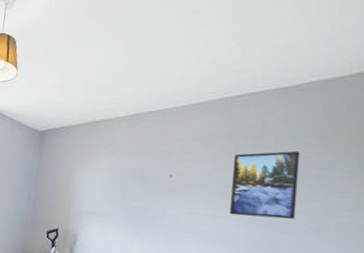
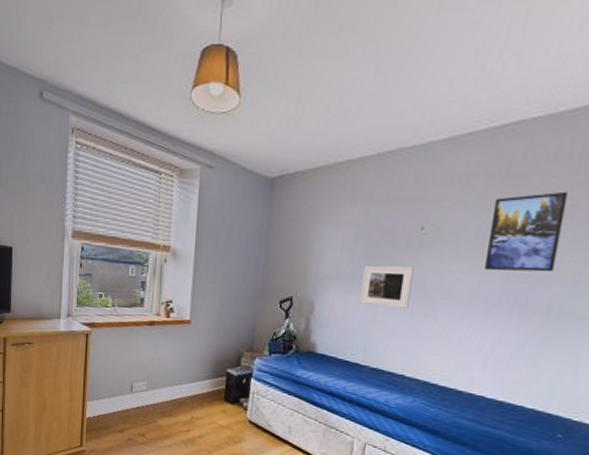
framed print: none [117,205,165,245] -> present [359,265,414,308]

